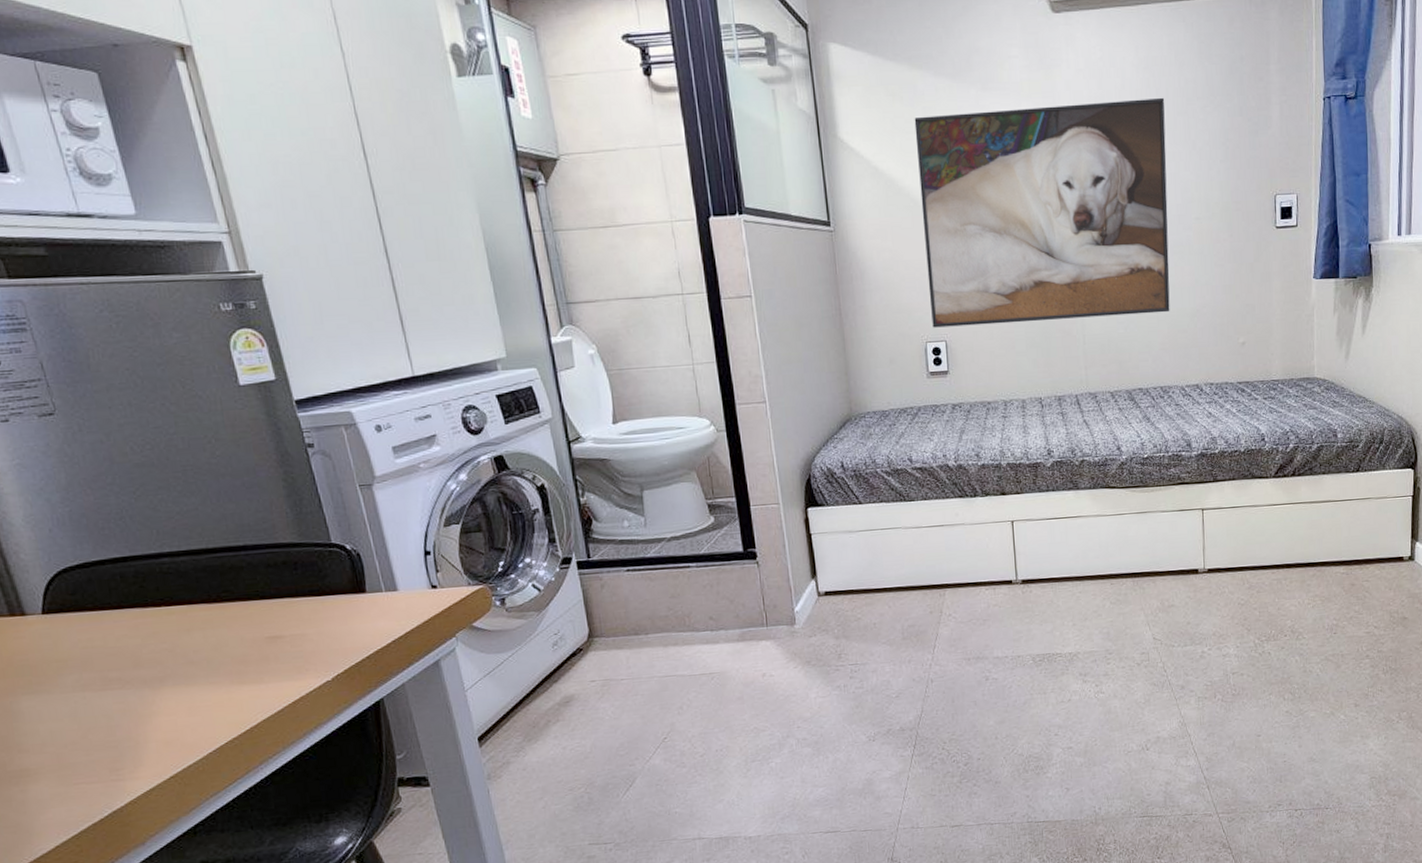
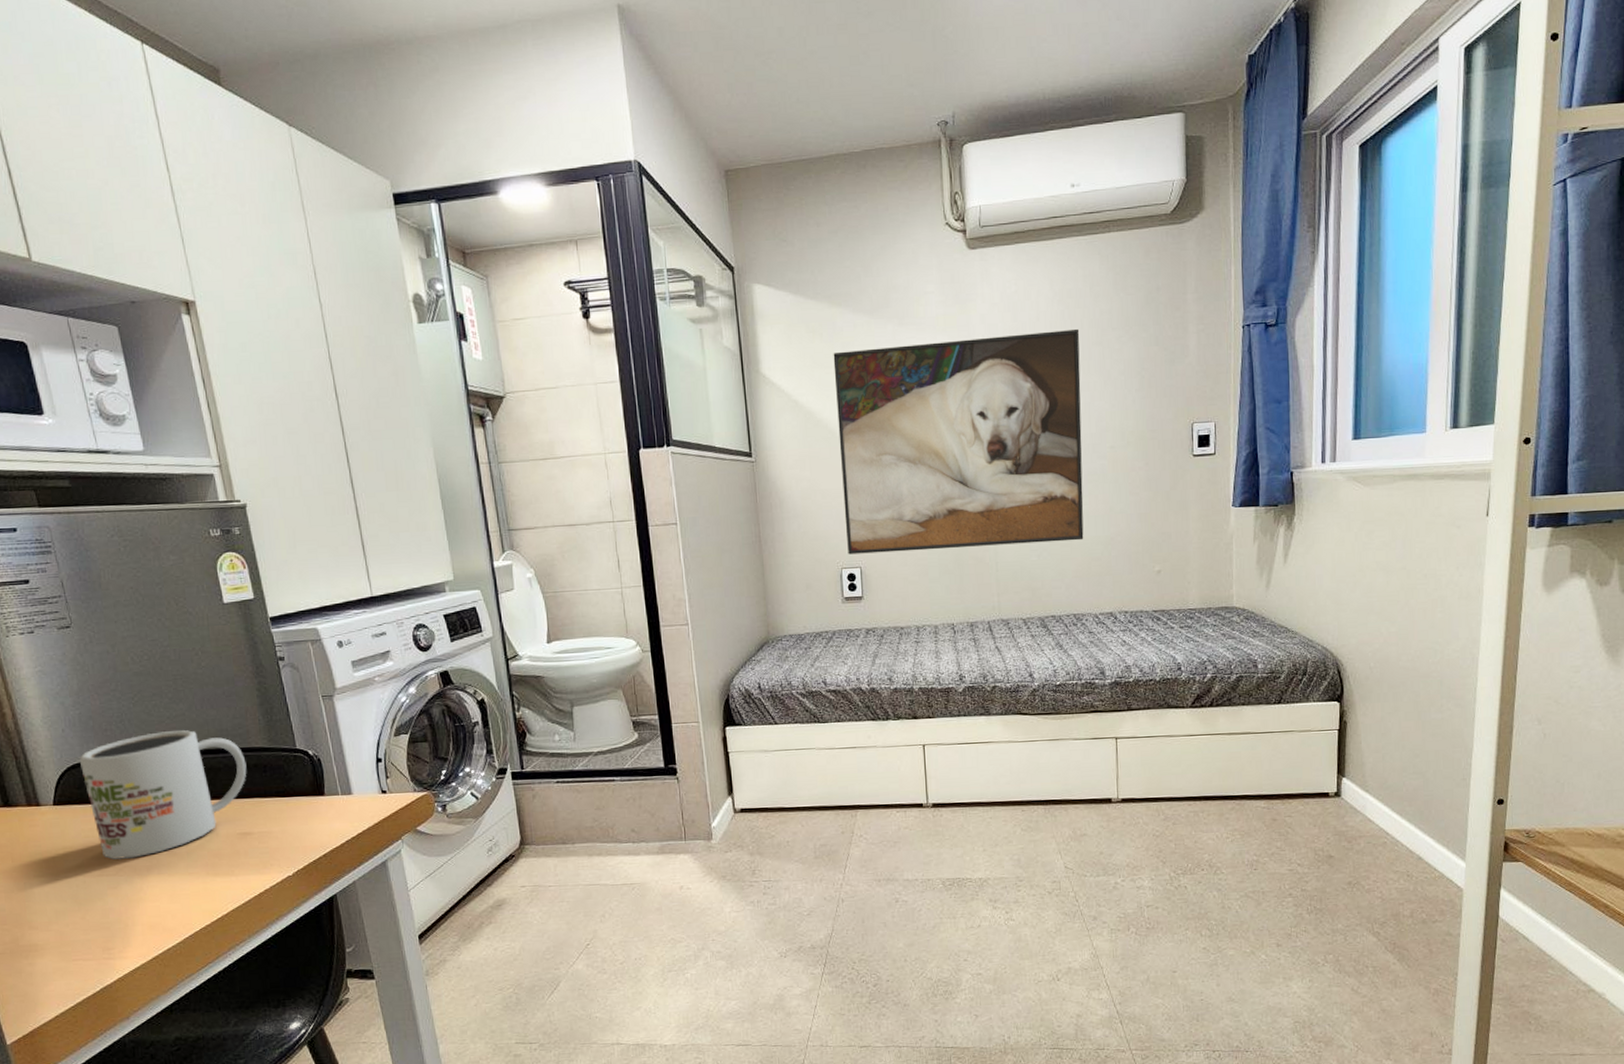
mug: none [71,526,275,672] -> present [79,730,247,860]

